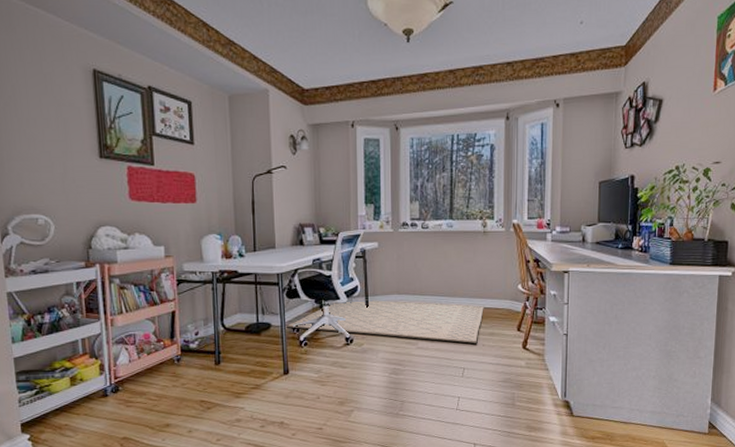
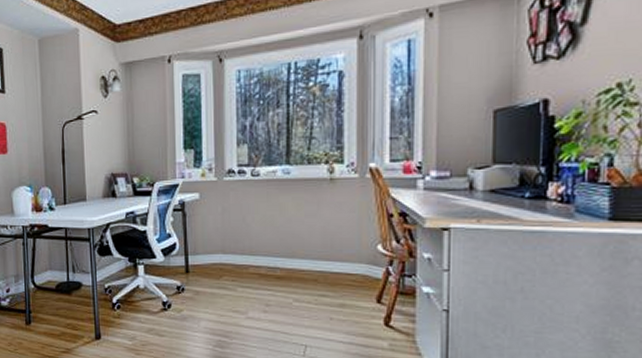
rug: present [287,299,484,343] -> none [98,259,332,316]

